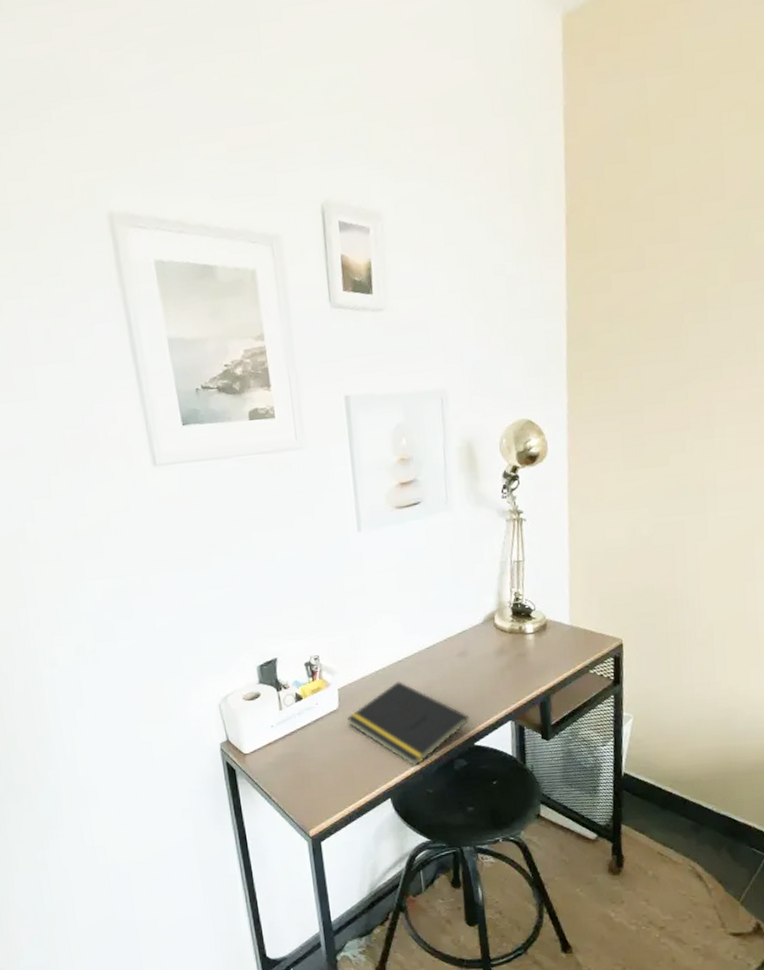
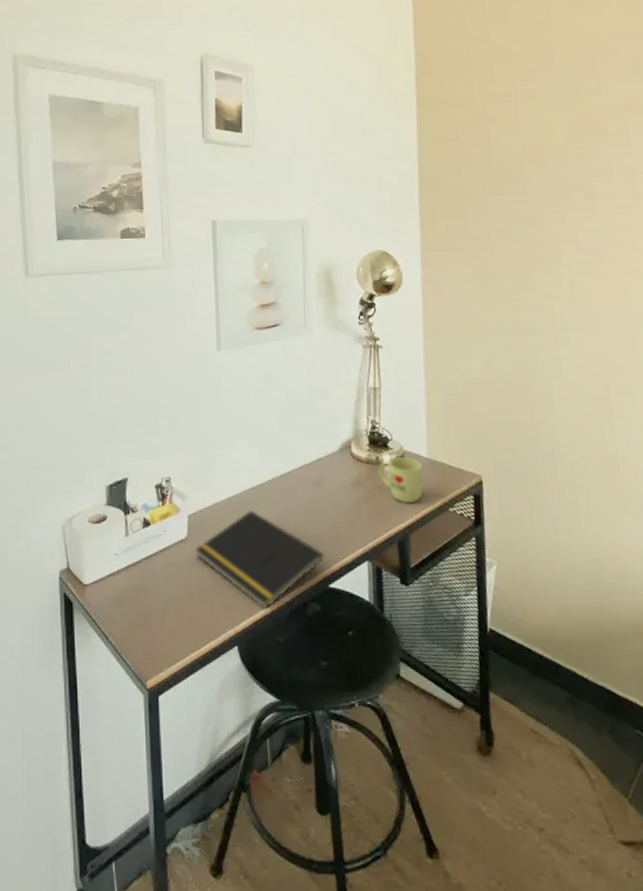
mug: none [521,625,565,669] -> present [378,457,423,504]

